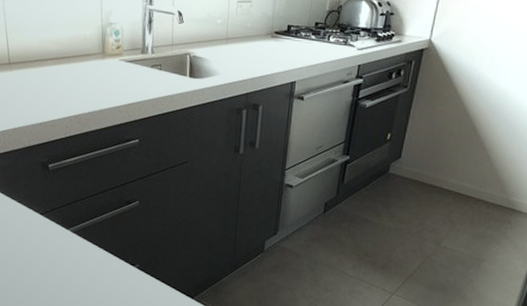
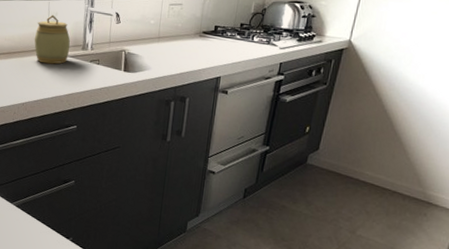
jar: none [85,13,128,71] -> present [34,14,70,64]

